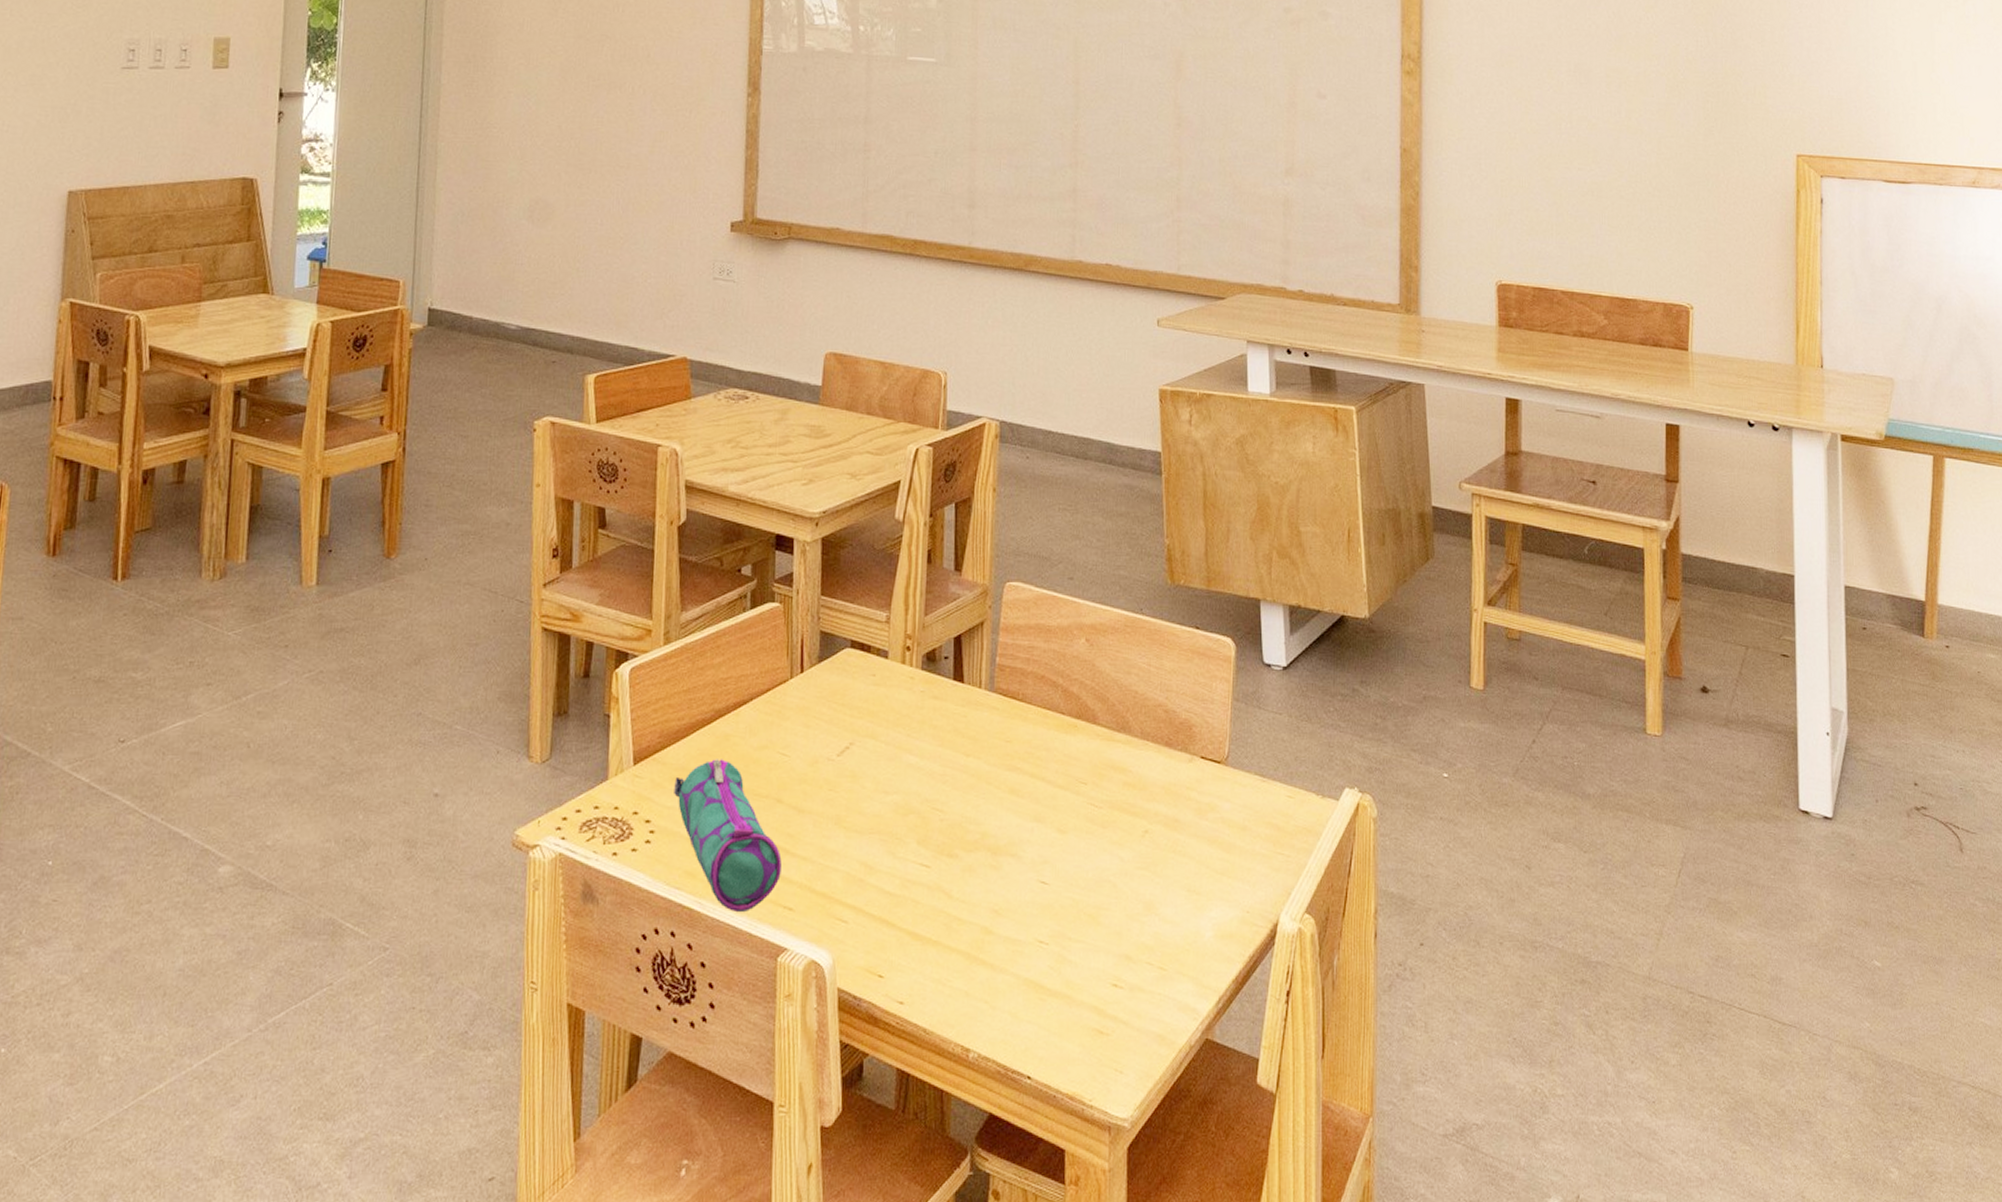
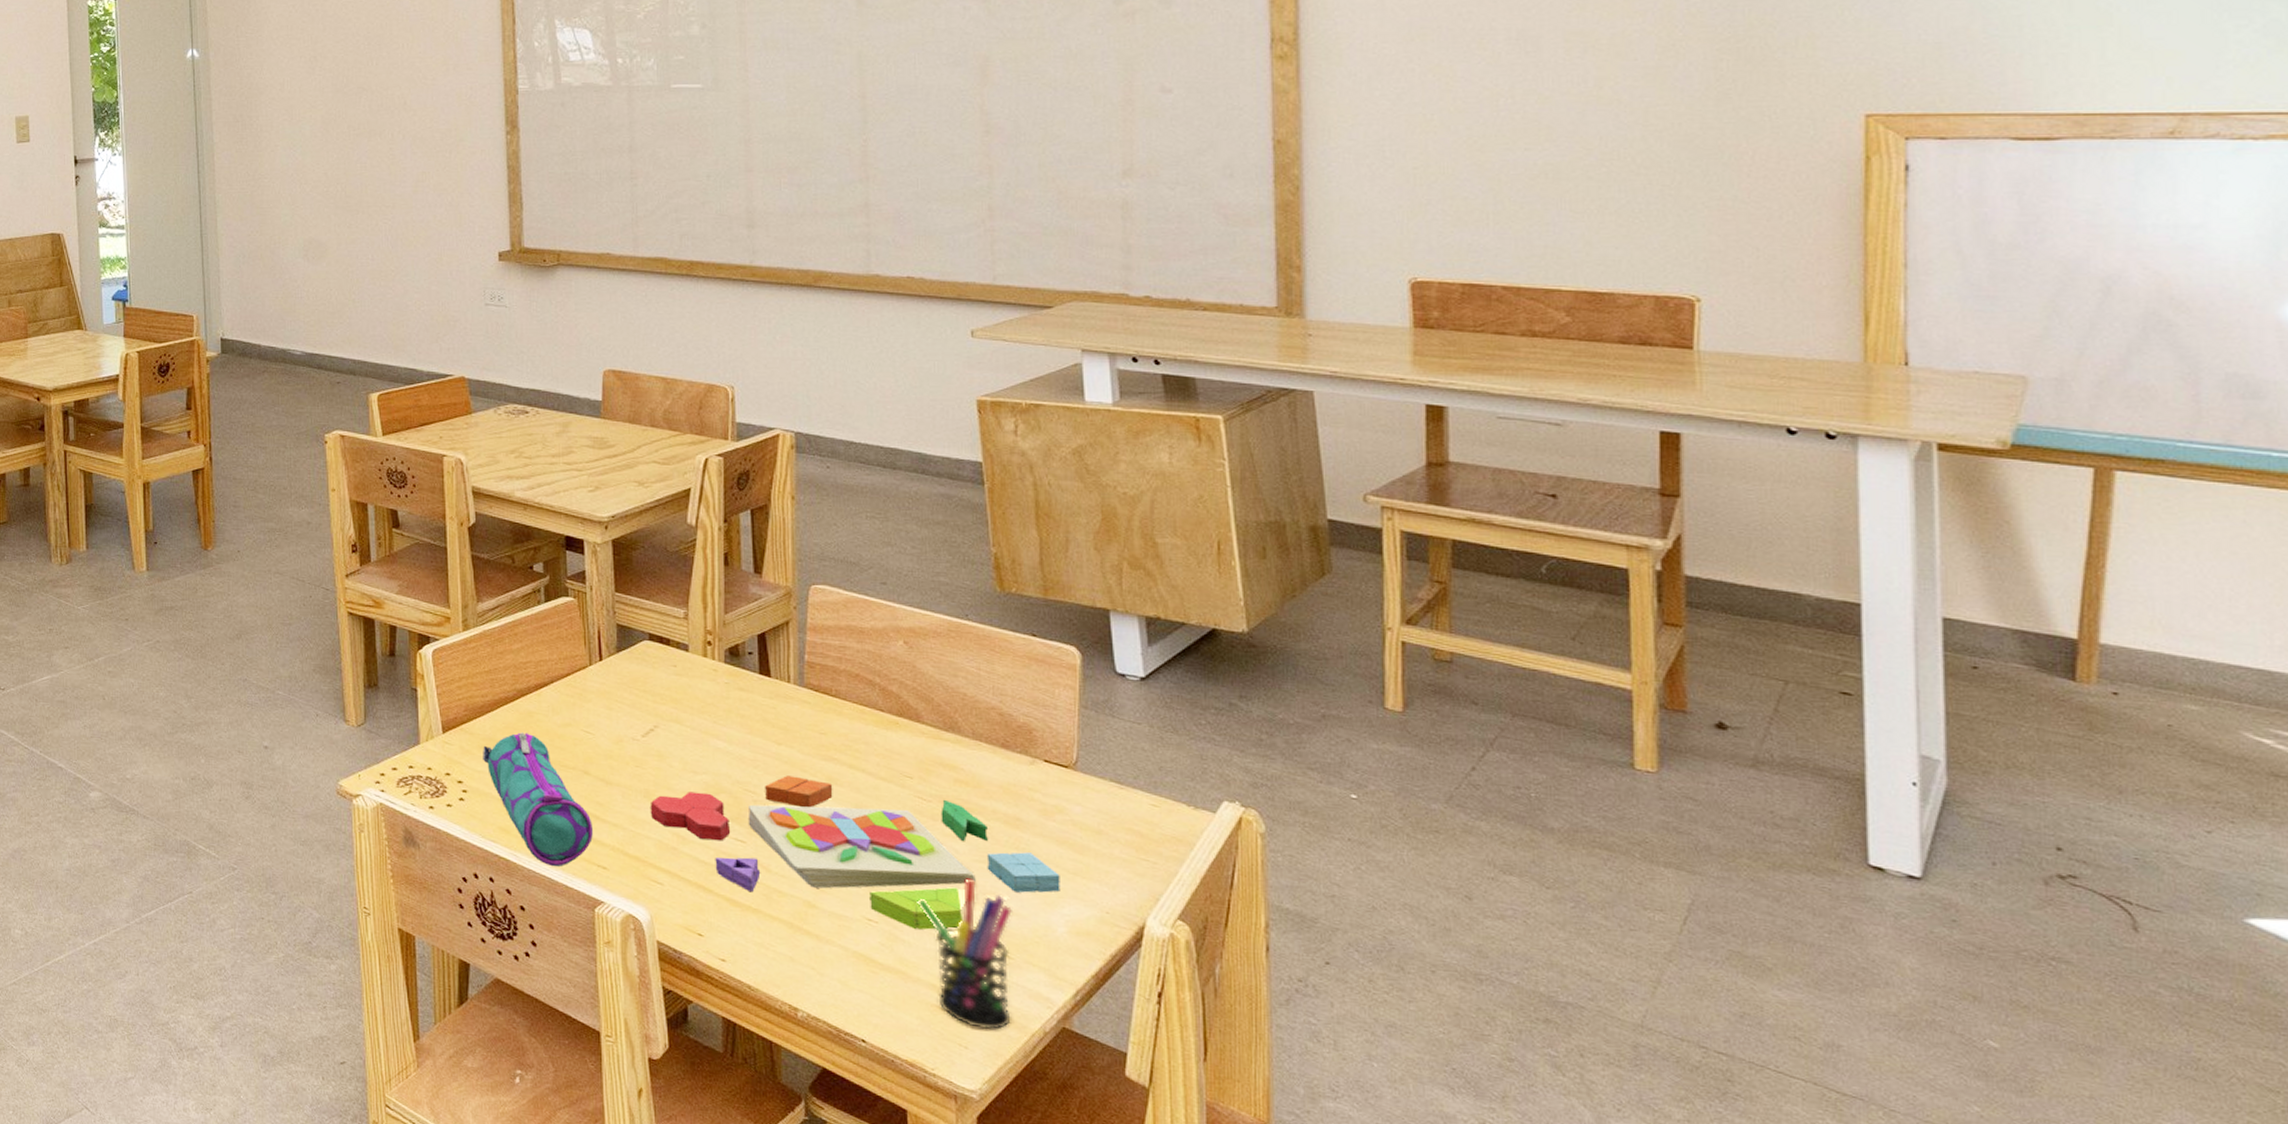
pattern blocks set: none [839,790,1210,947] -> present [650,776,1060,930]
pen holder: none [1085,888,1167,1049] -> present [917,878,1012,1029]

